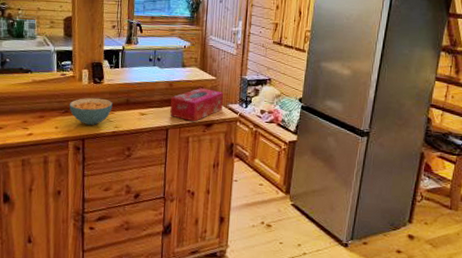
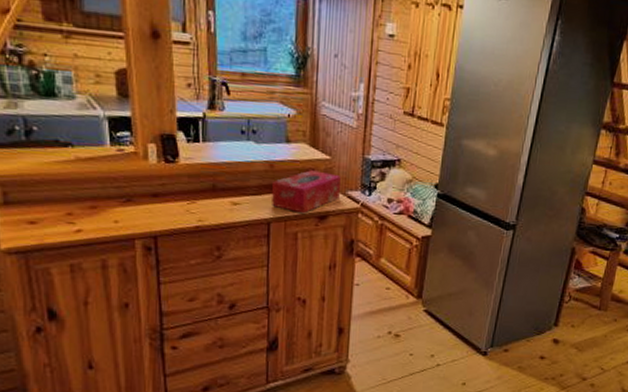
cereal bowl: present [69,97,113,125] -> none [131,181,194,218]

